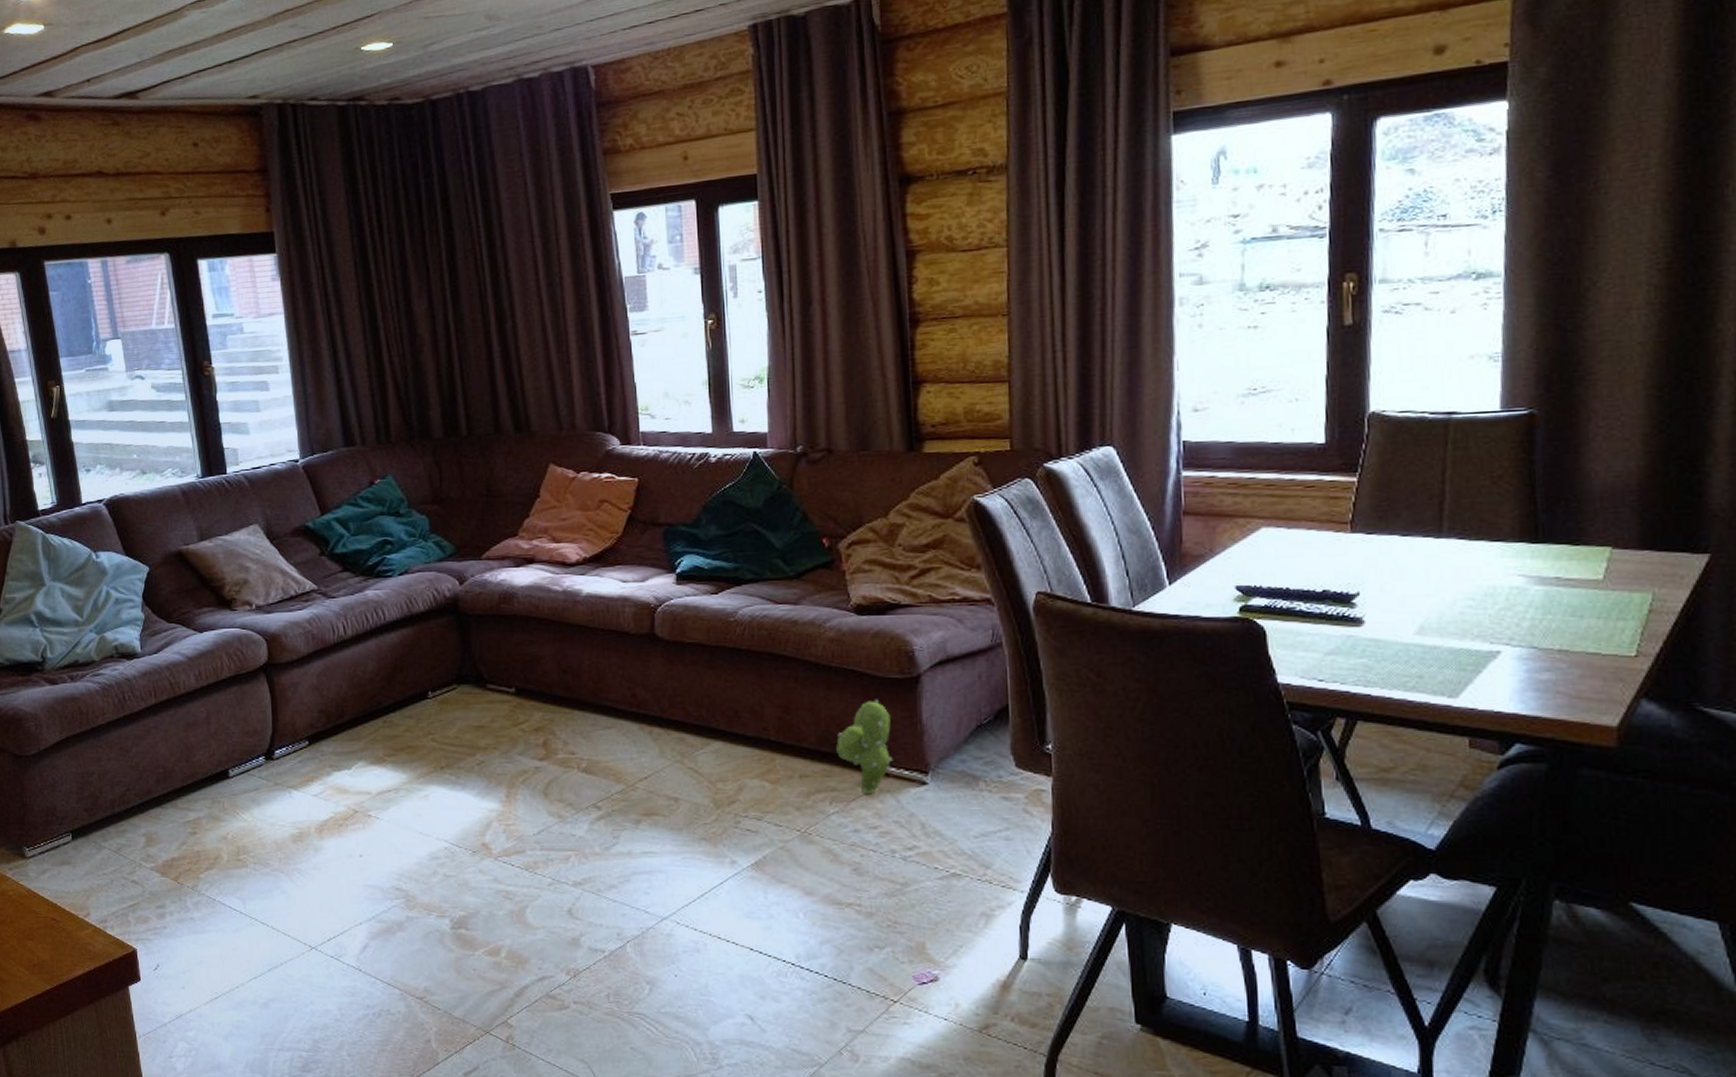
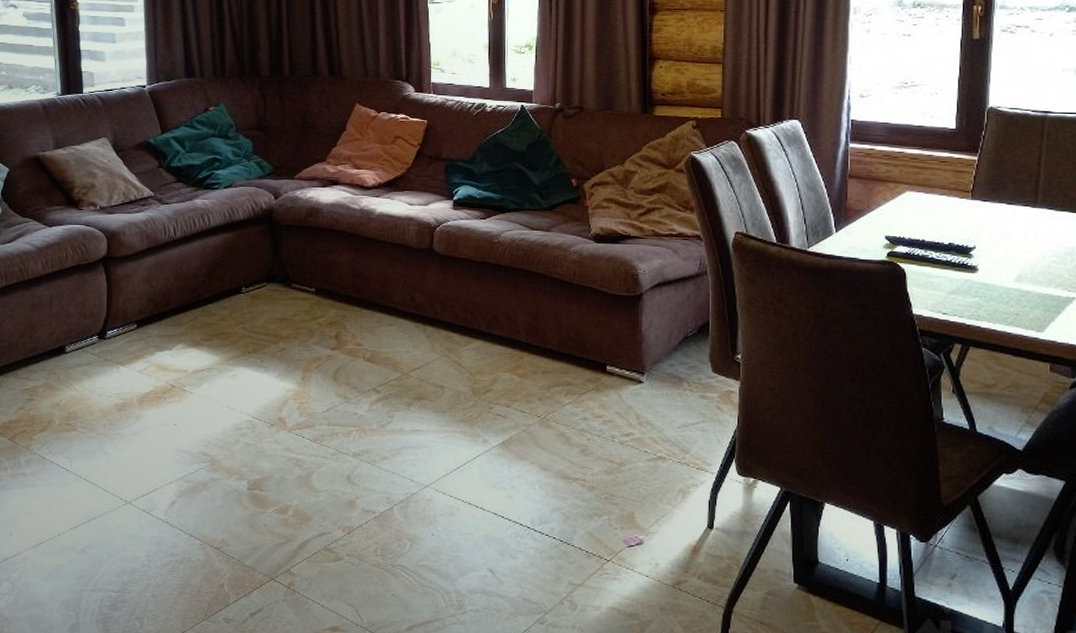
decorative plant: present [836,699,892,795] -> none [573,312,617,389]

